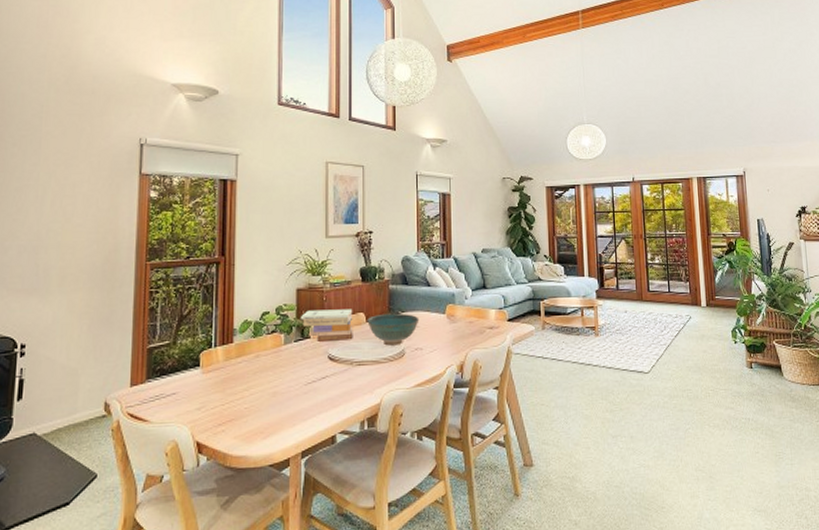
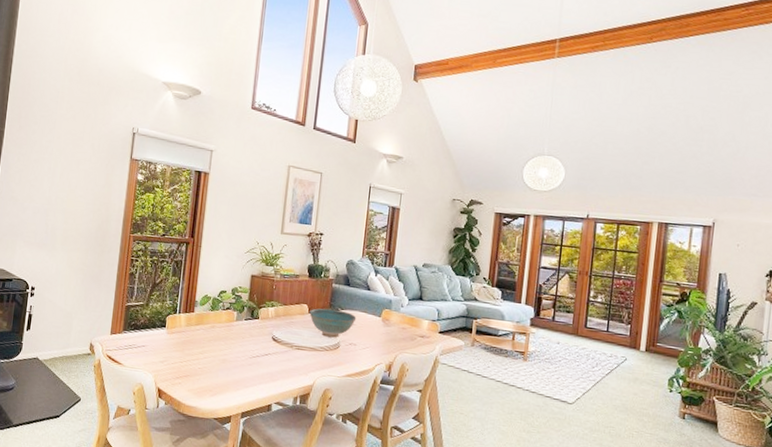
books: present [300,309,353,341] -> none [251,295,298,327]

